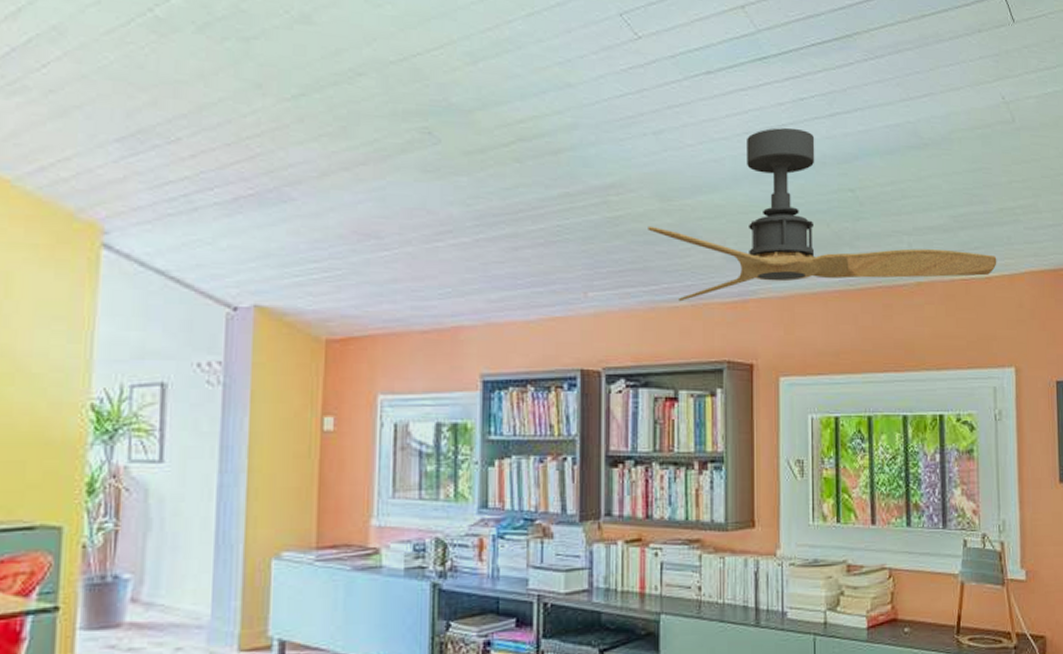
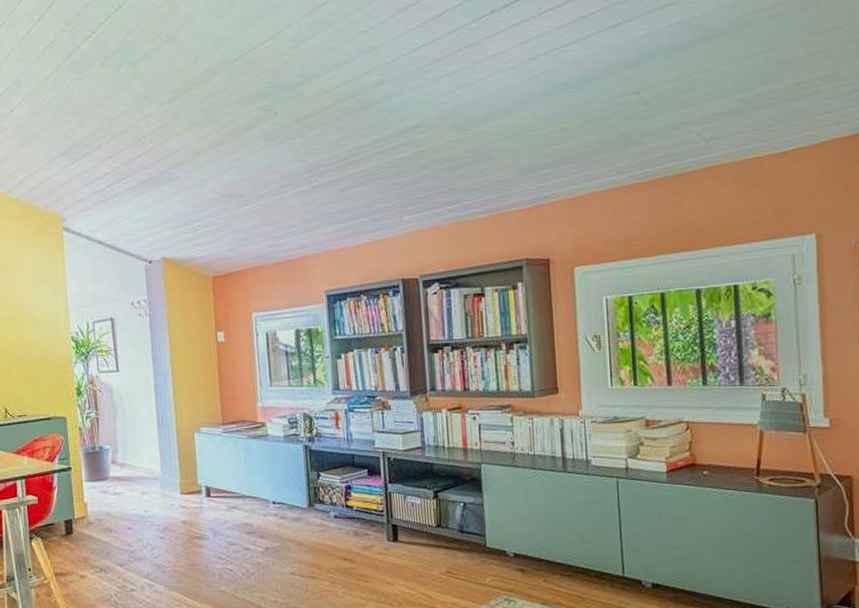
ceiling fan: present [648,127,997,302] -> none [449,45,794,214]

